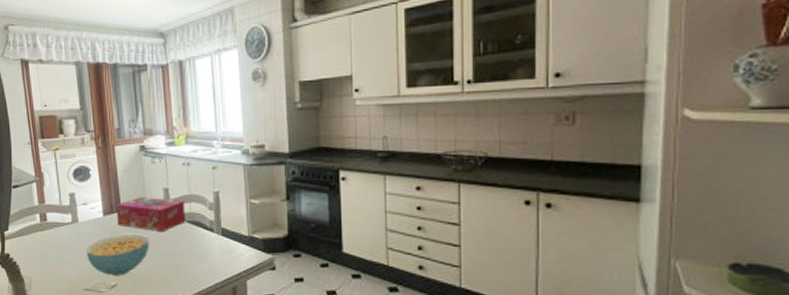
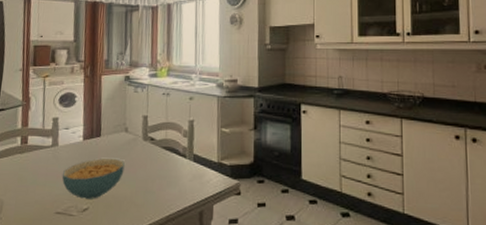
tissue box: present [116,197,186,231] -> none [96,123,162,156]

